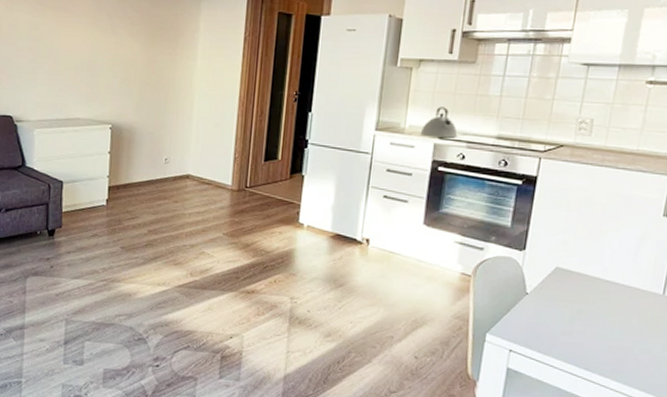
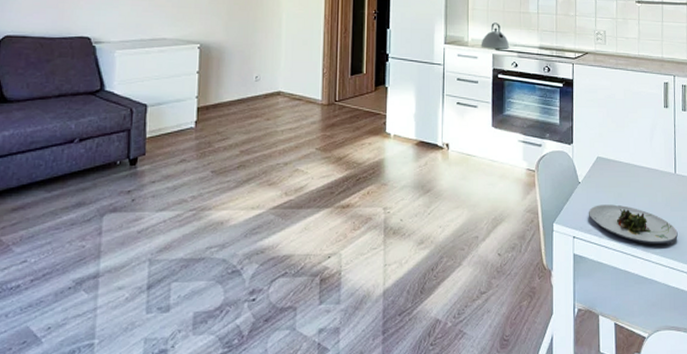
salad plate: none [533,319,653,375] -> present [588,204,678,246]

